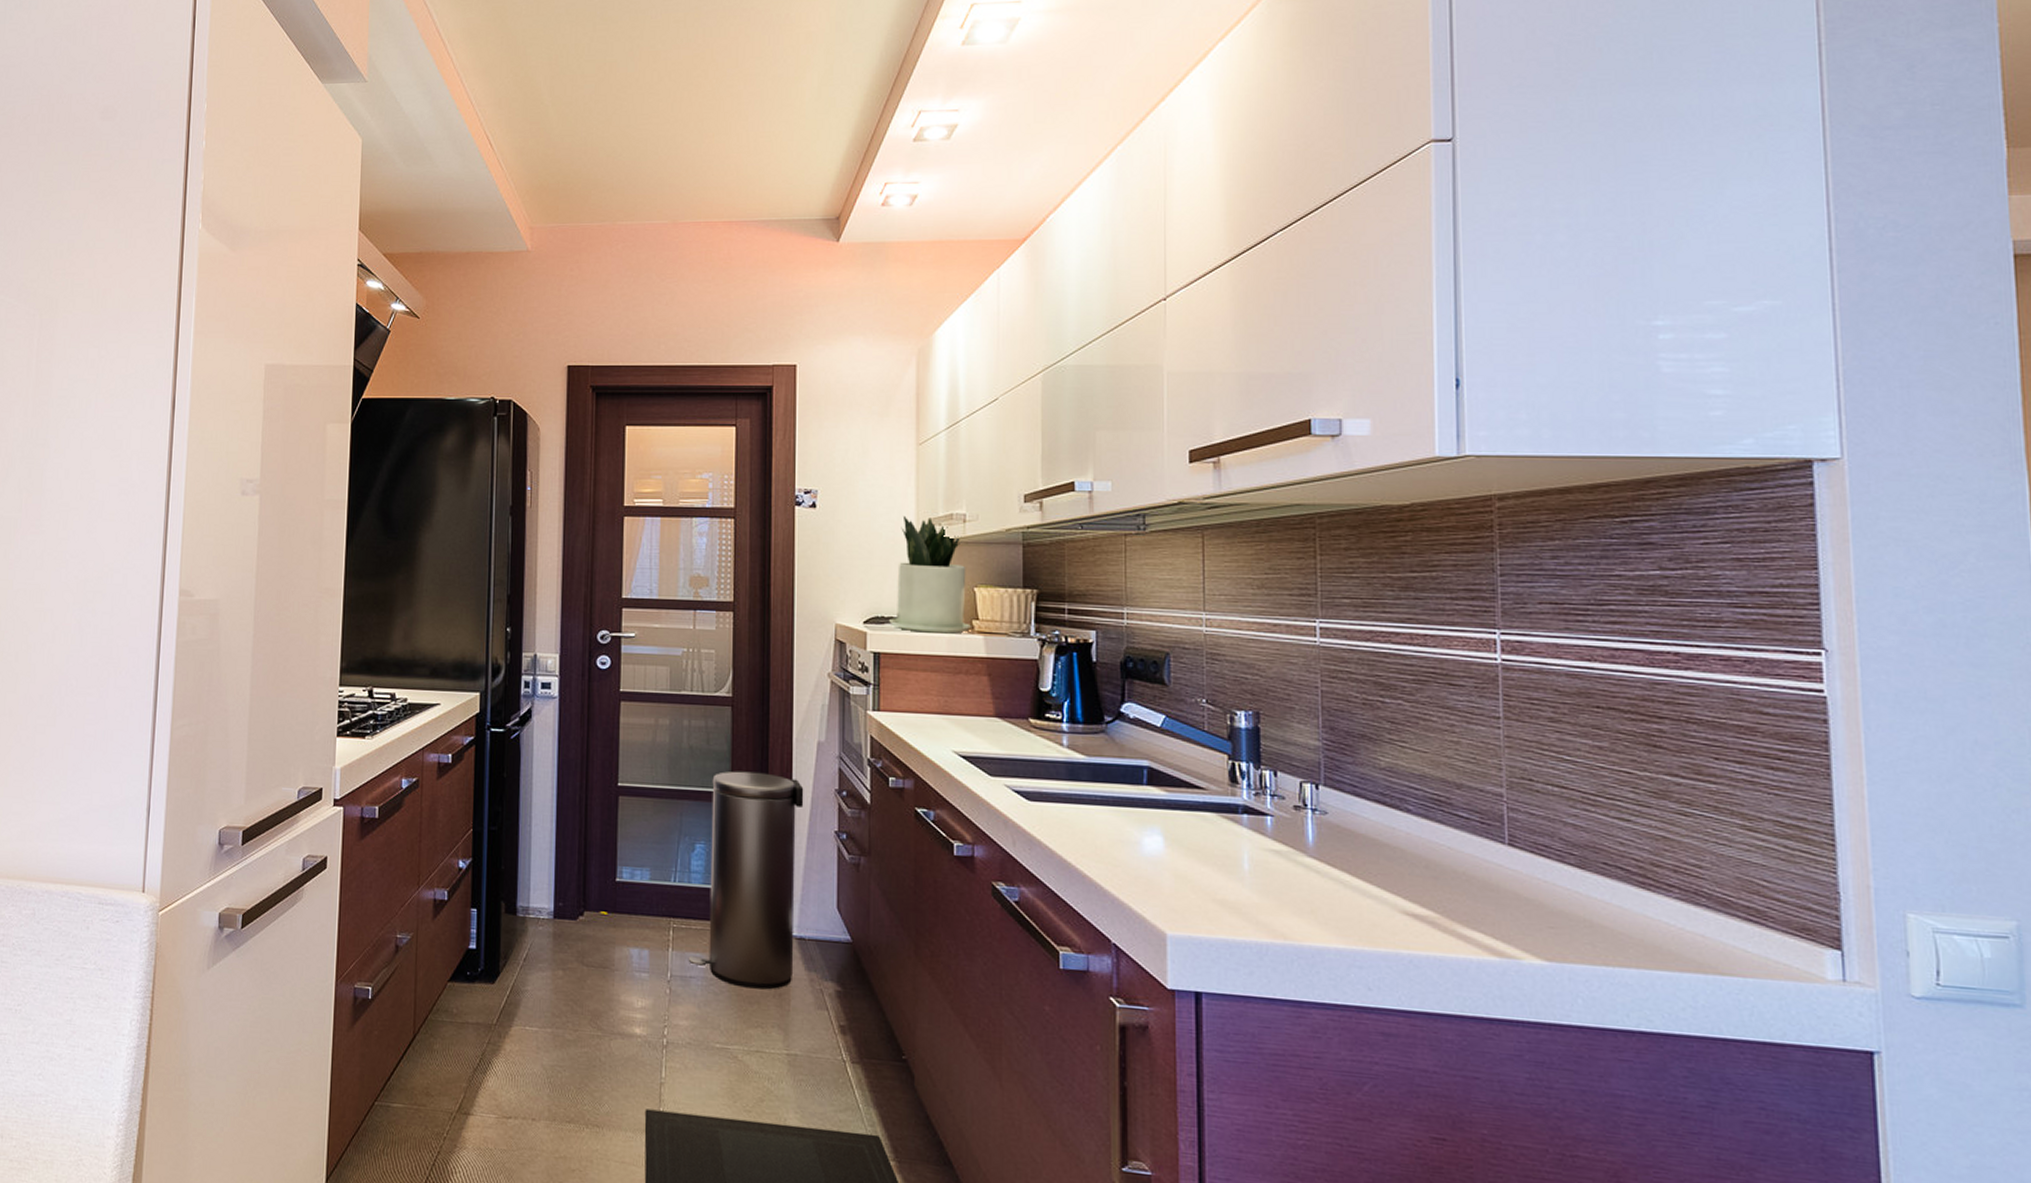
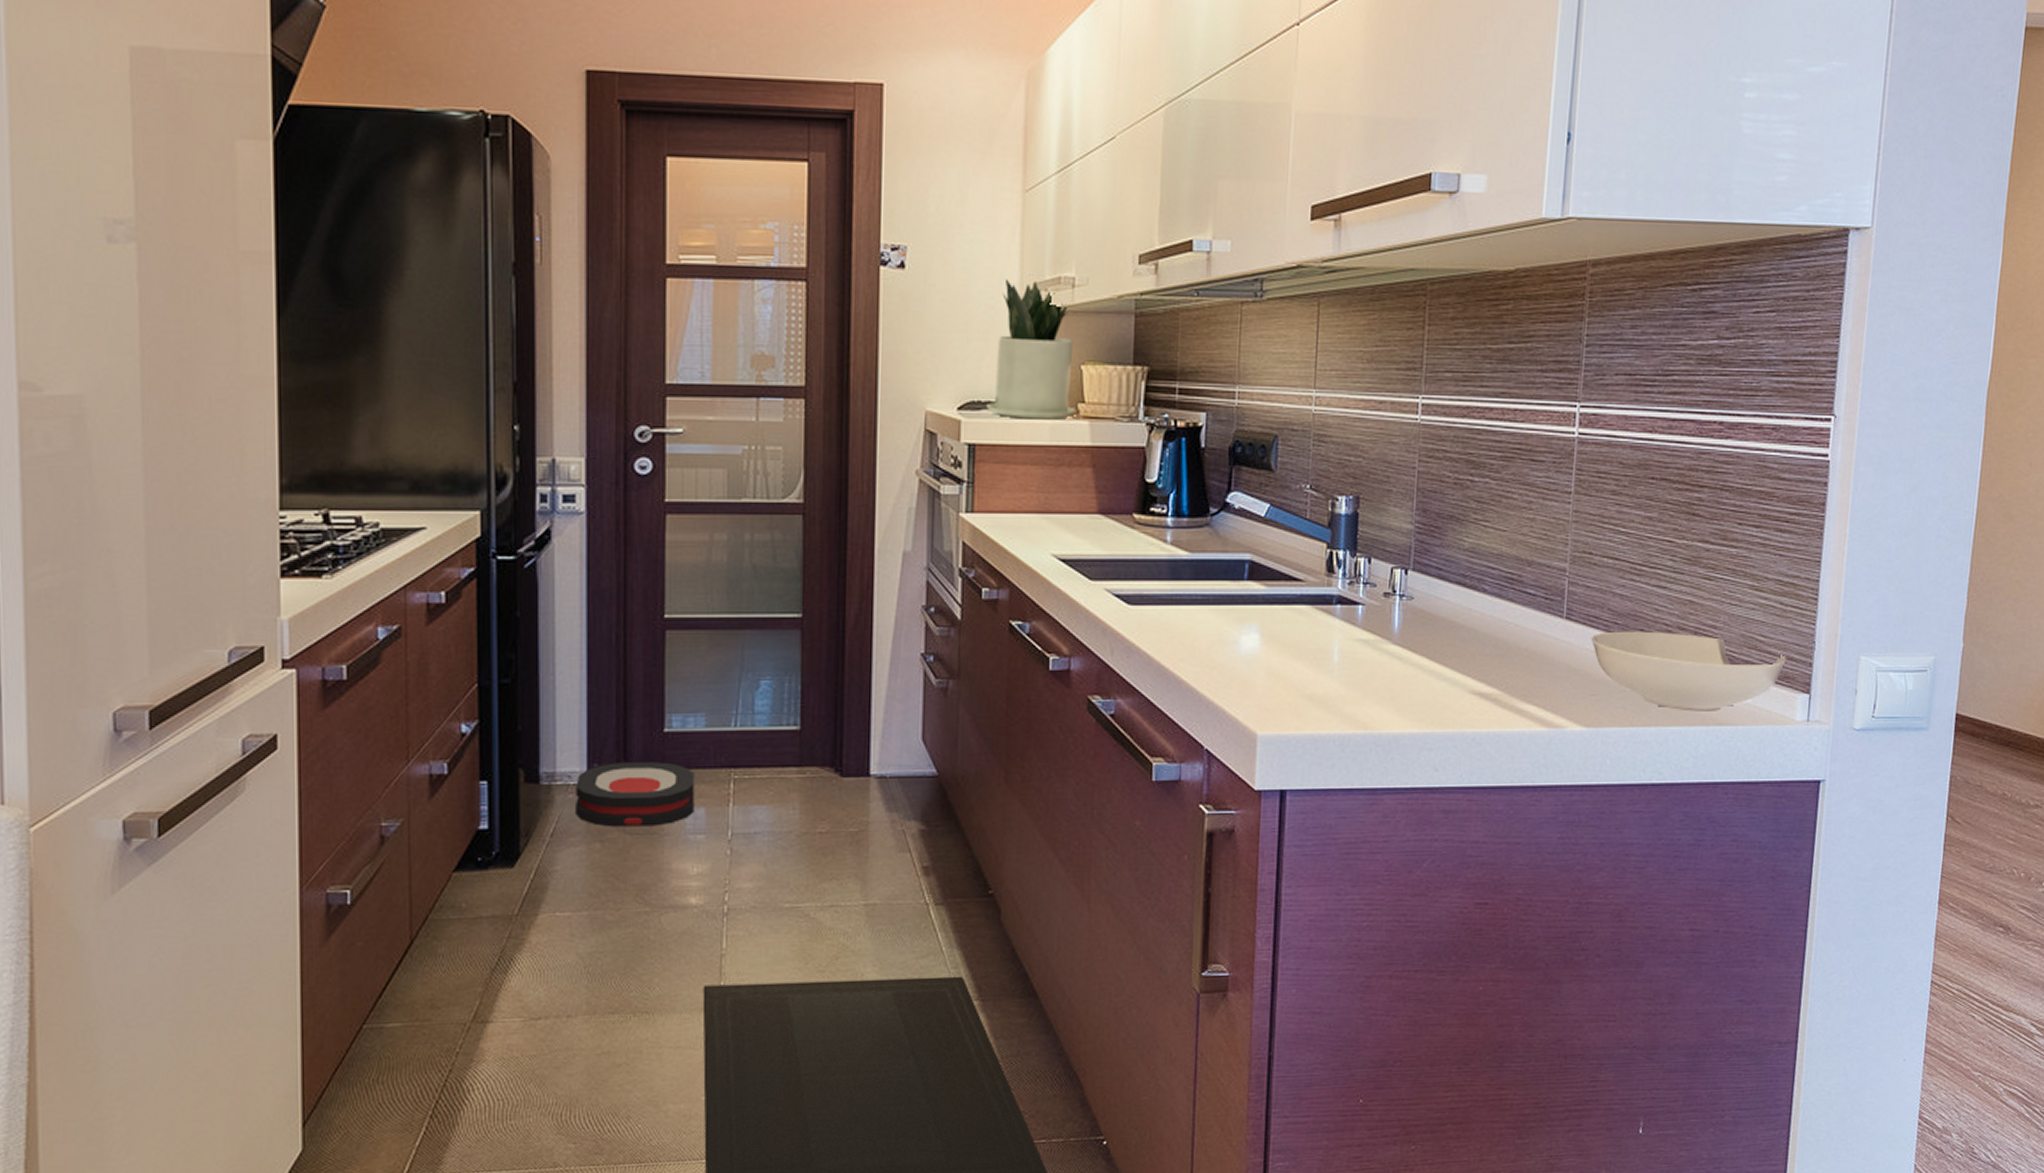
robot vacuum: none [544,903,641,962] -> present [576,762,695,827]
pedal bin: present [688,771,804,990] -> none [752,591,887,838]
bowl: none [1543,862,1804,959] -> present [1592,631,1788,712]

